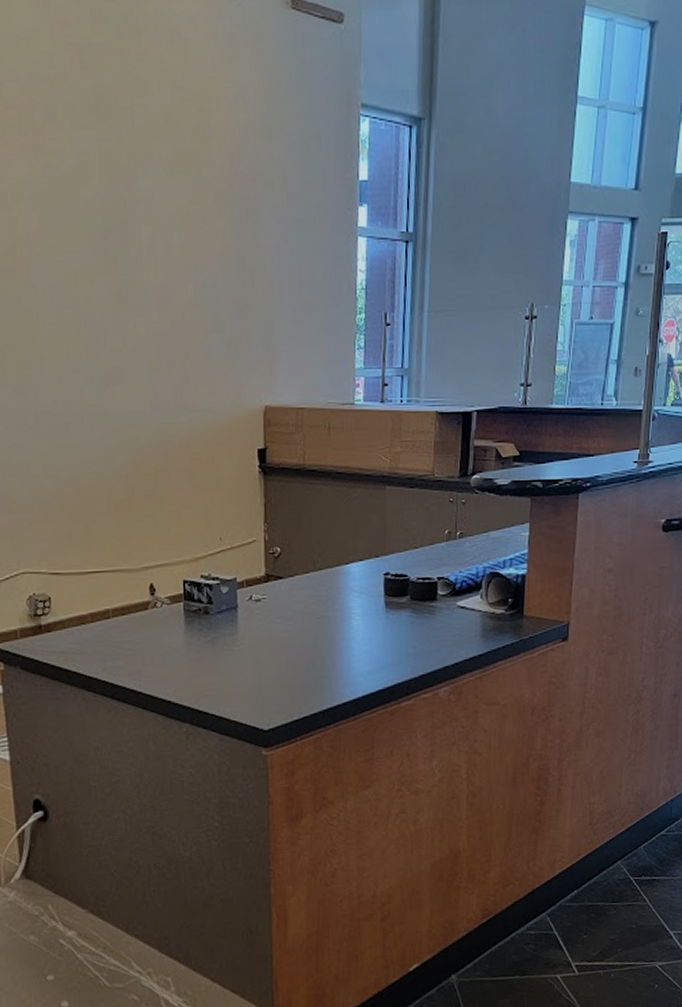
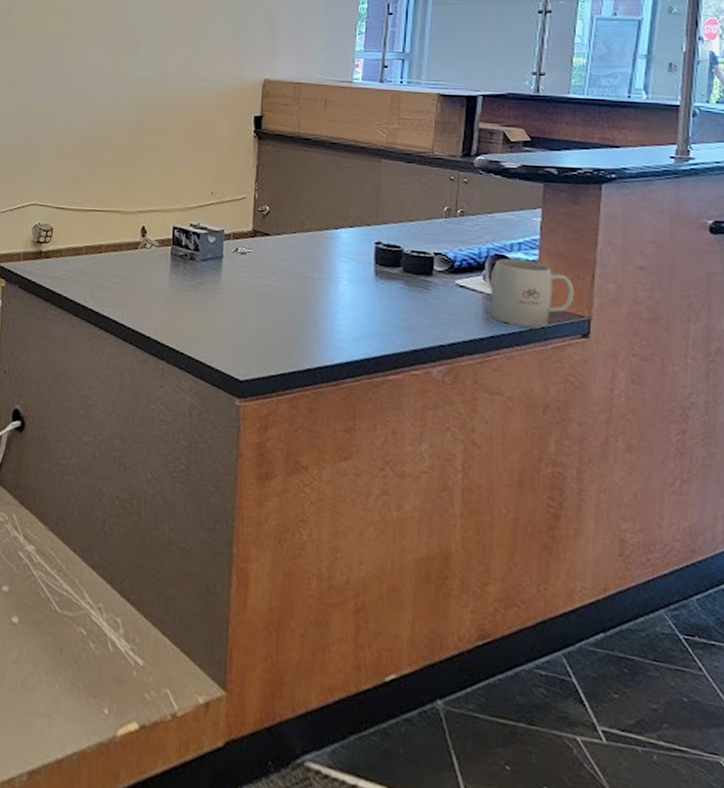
mug: none [487,574,556,639] -> present [491,258,574,328]

